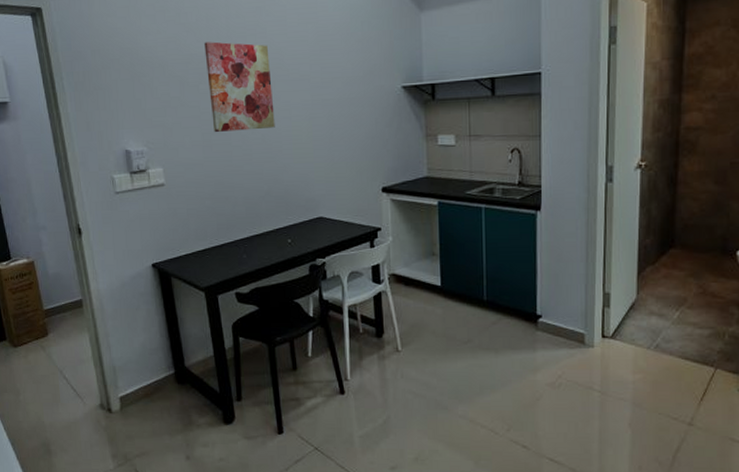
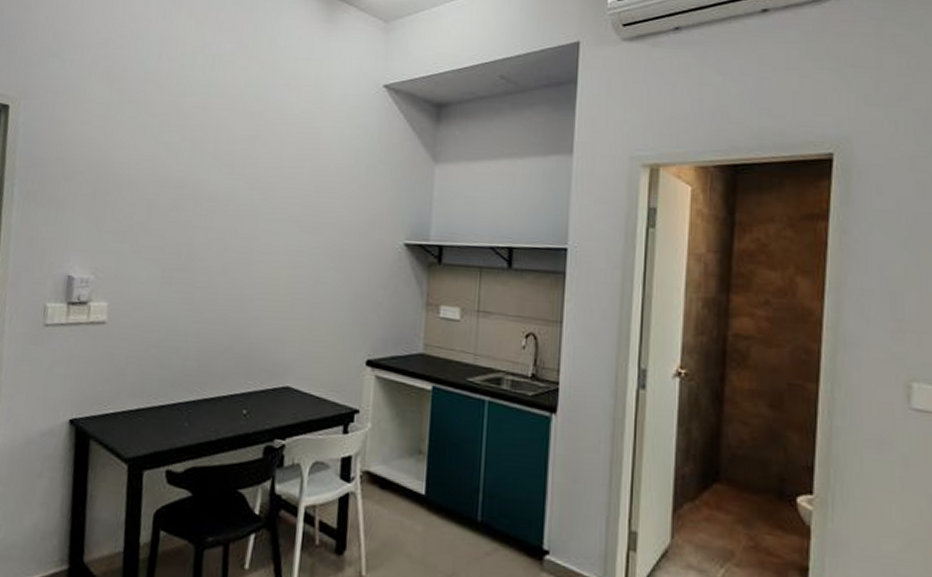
wall art: present [204,41,275,132] -> none [177,165,257,272]

